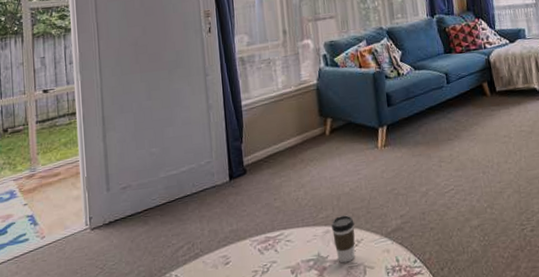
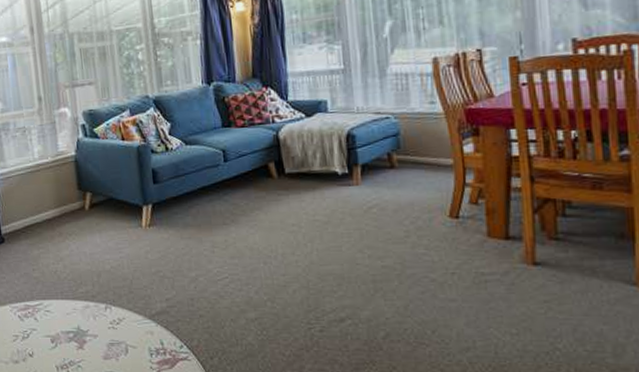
coffee cup: present [331,215,355,263] -> none [91,293,117,339]

